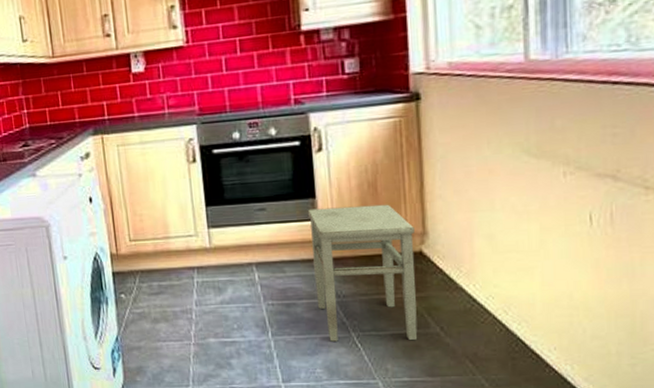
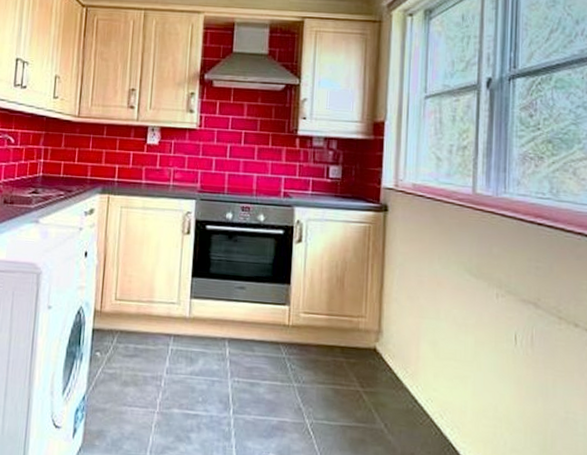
stool: present [307,204,418,342] -> none [279,294,372,435]

